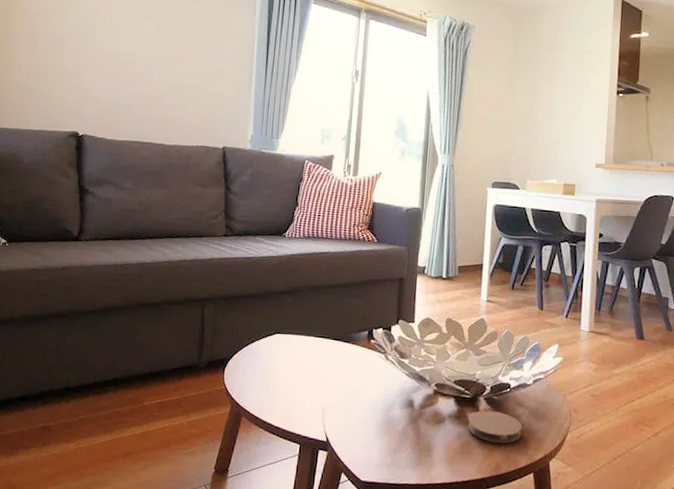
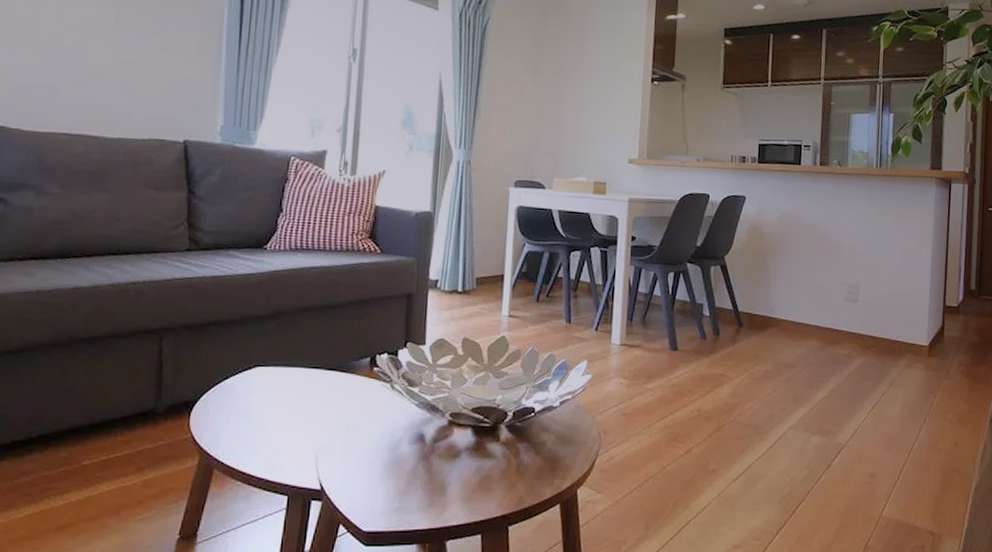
coaster: present [468,410,522,444] -> none [487,439,548,474]

